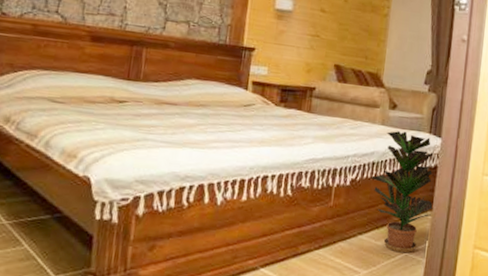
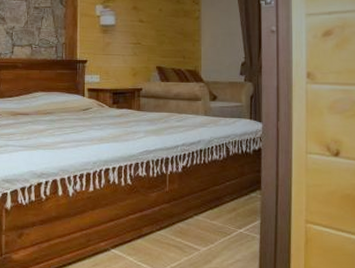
potted plant: present [370,131,434,253] -> none [200,119,262,231]

